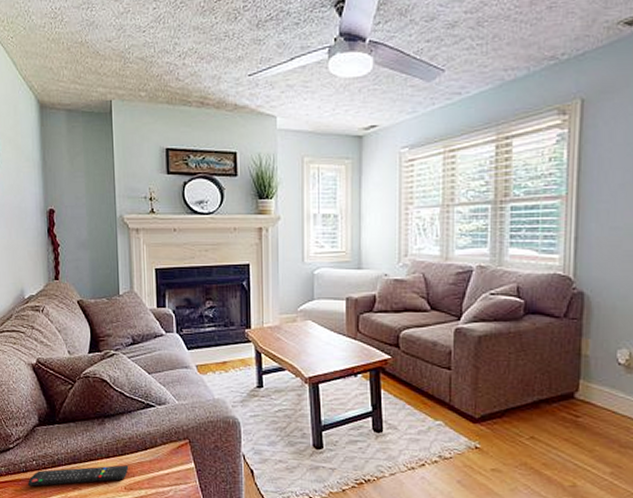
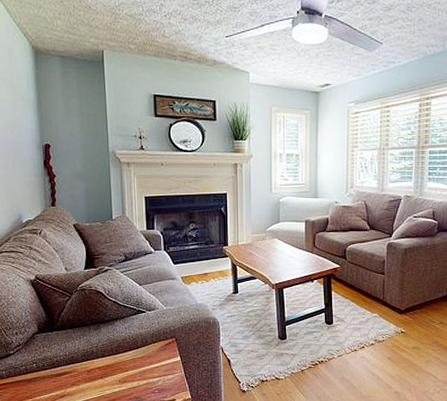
remote control: present [28,465,129,486] -> none [29,362,123,385]

